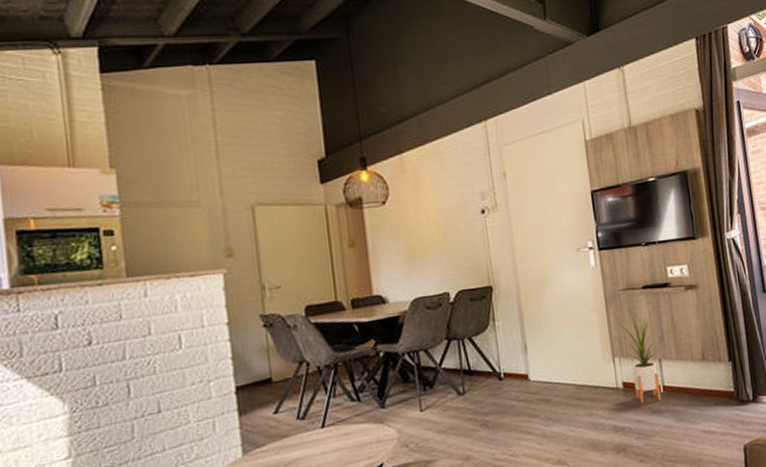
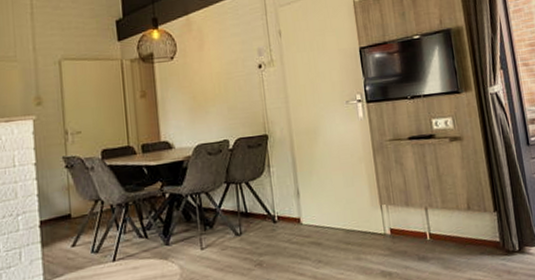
house plant: present [616,310,664,404] -> none [383,159,430,250]

